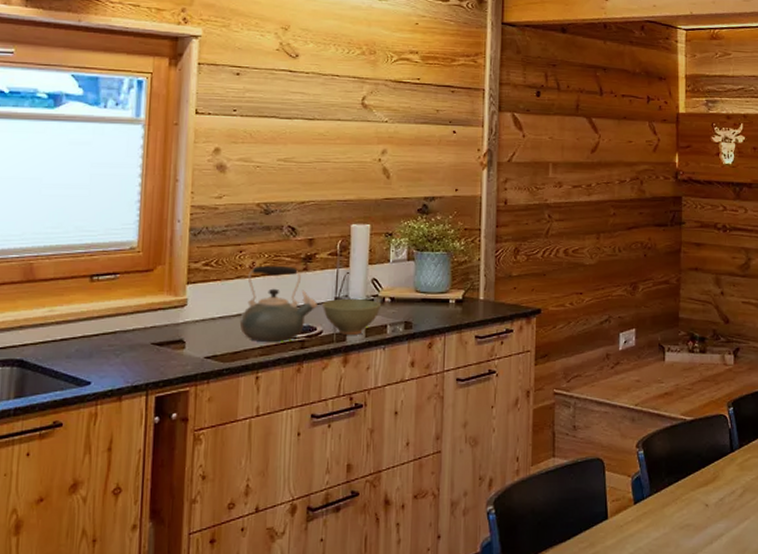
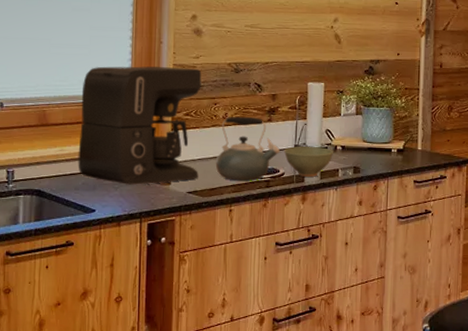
coffee maker: none [70,209,225,350] -> present [78,66,202,185]

